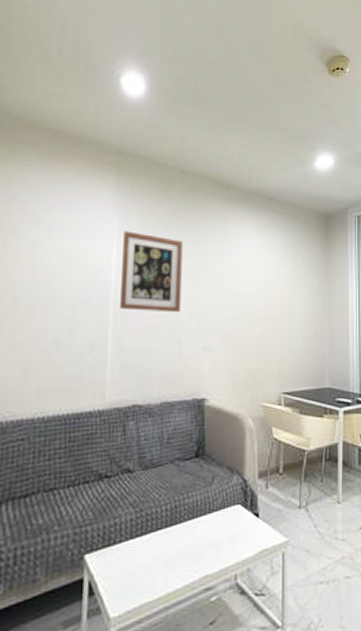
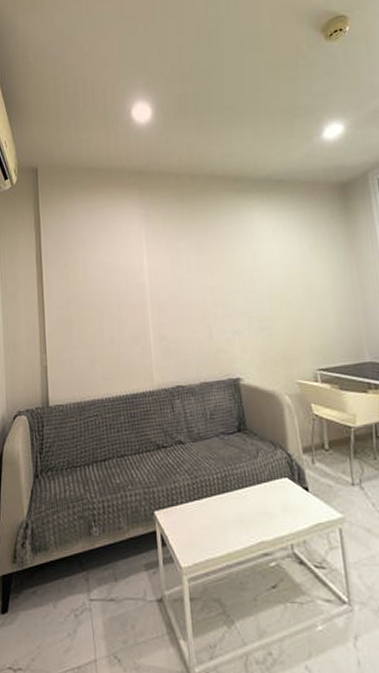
wall art: present [120,231,183,312] -> none [150,237,207,305]

